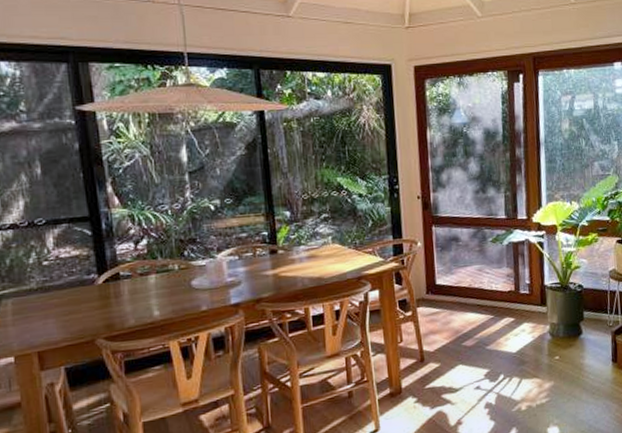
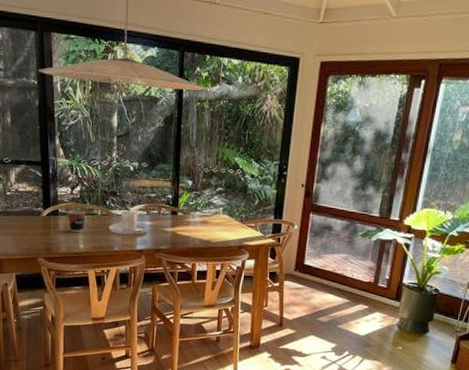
cup: none [132,268,158,298] -> present [68,210,86,233]

